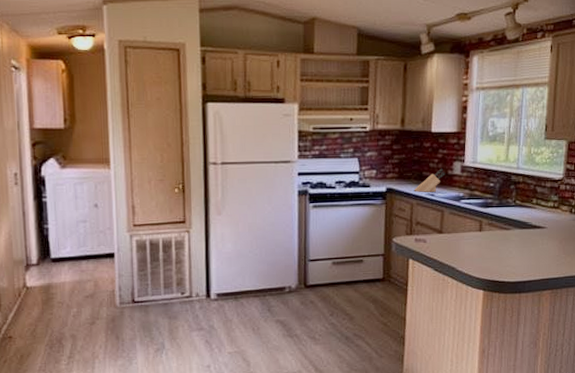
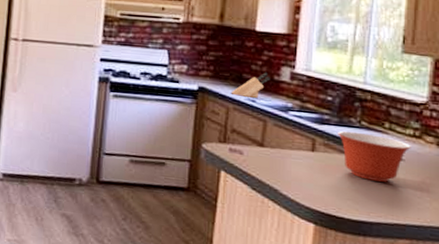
mixing bowl: none [499,210,552,248] -> present [338,130,411,182]

